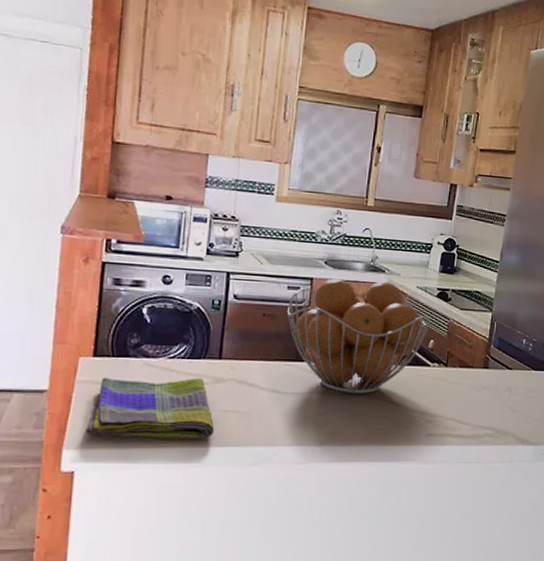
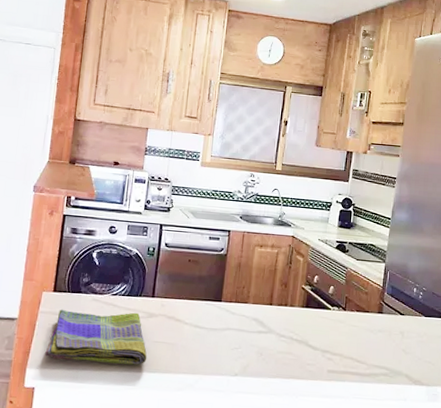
fruit basket: present [286,278,430,394] -> none [208,231,330,332]

